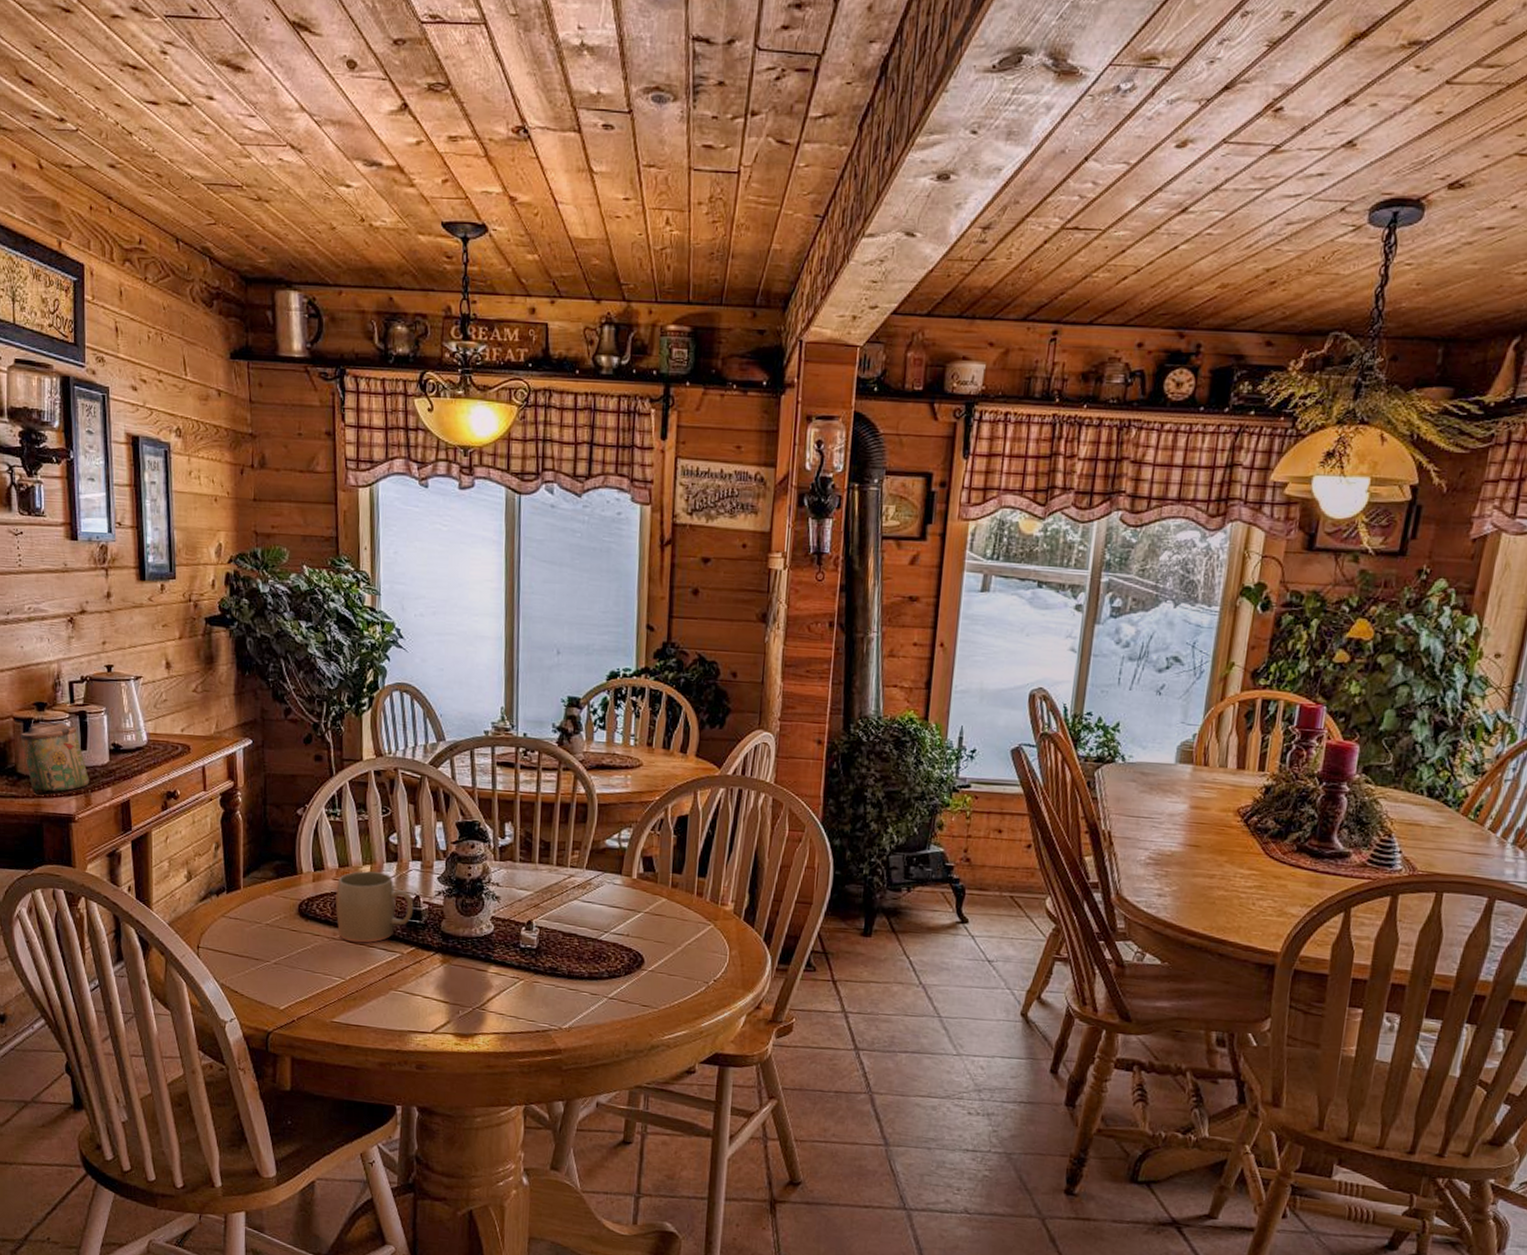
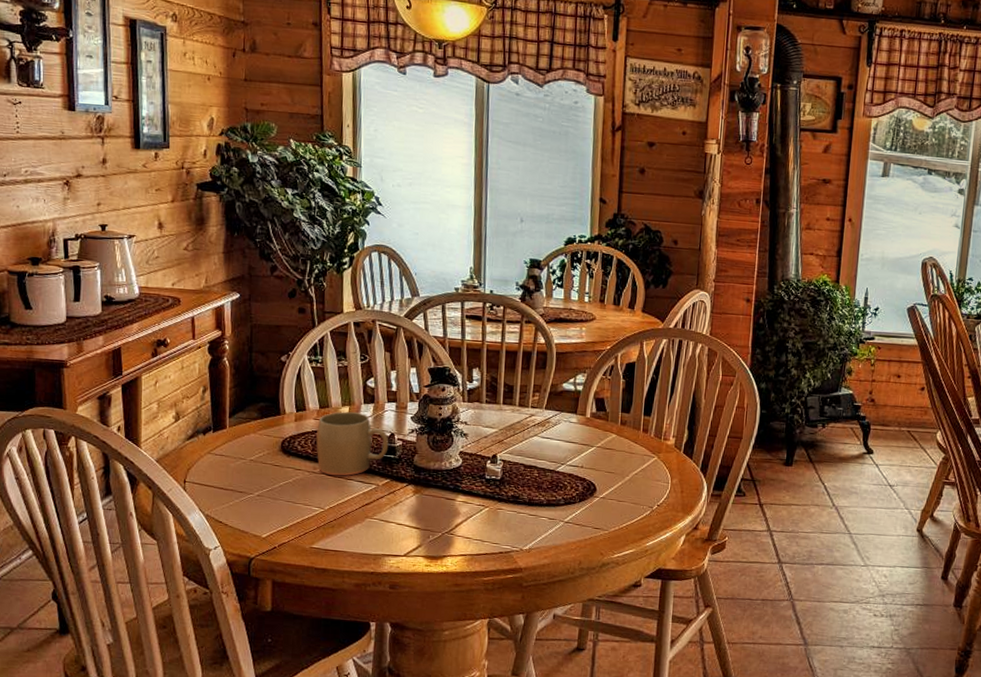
canister: present [20,722,89,796] -> none [14,275,82,344]

